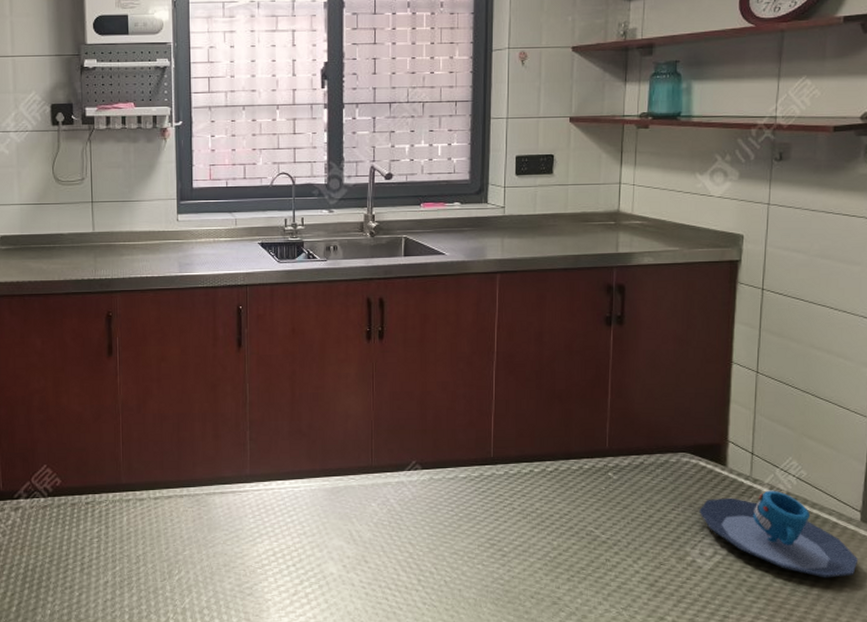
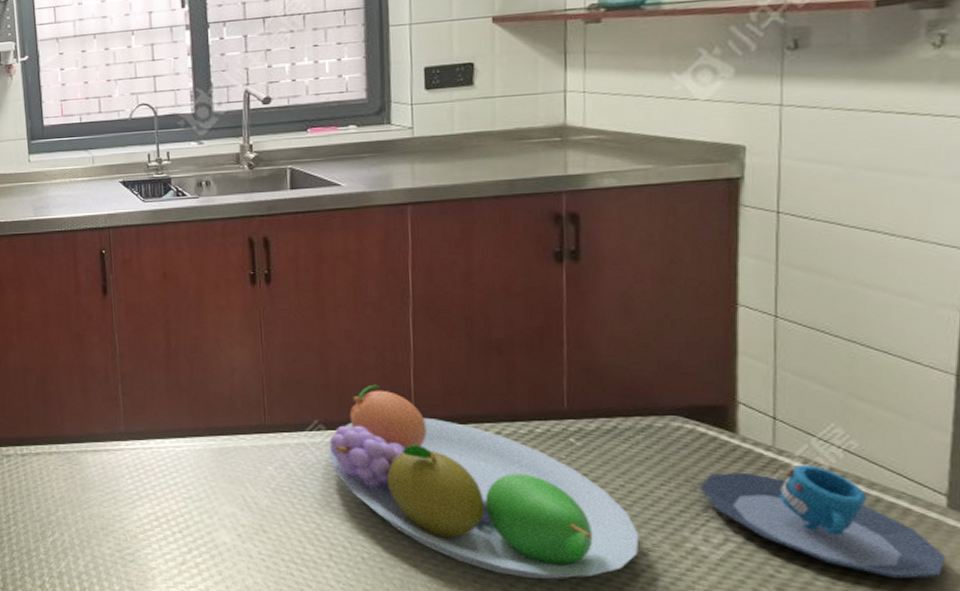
fruit bowl: none [423,429,655,593] -> present [328,384,640,579]

